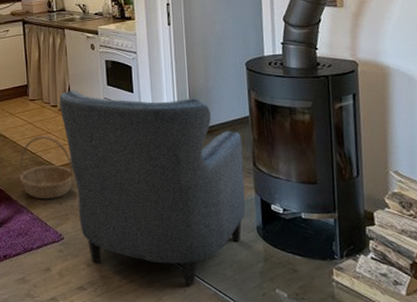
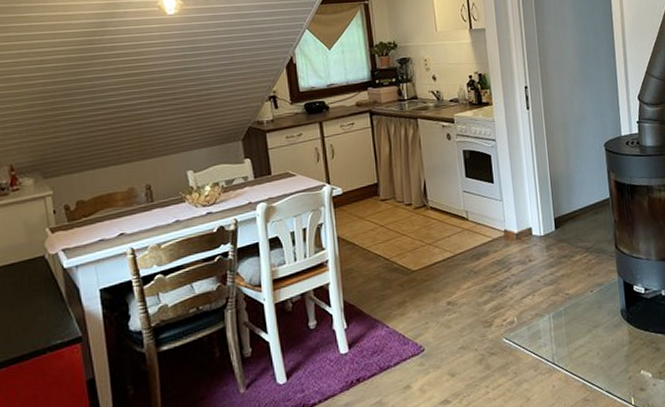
basket: present [20,136,75,199] -> none [371,238,434,310]
armchair: present [59,90,246,285] -> none [414,183,610,381]

